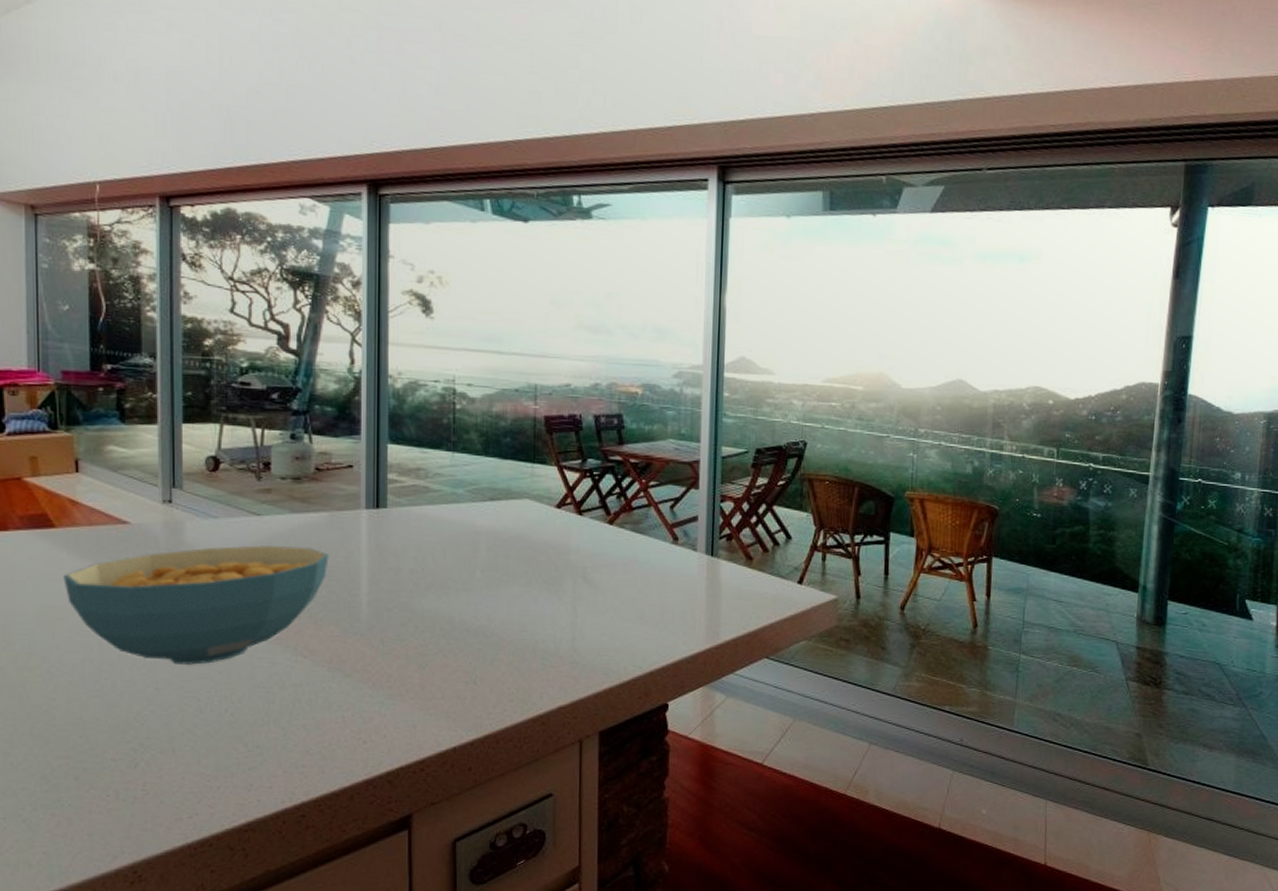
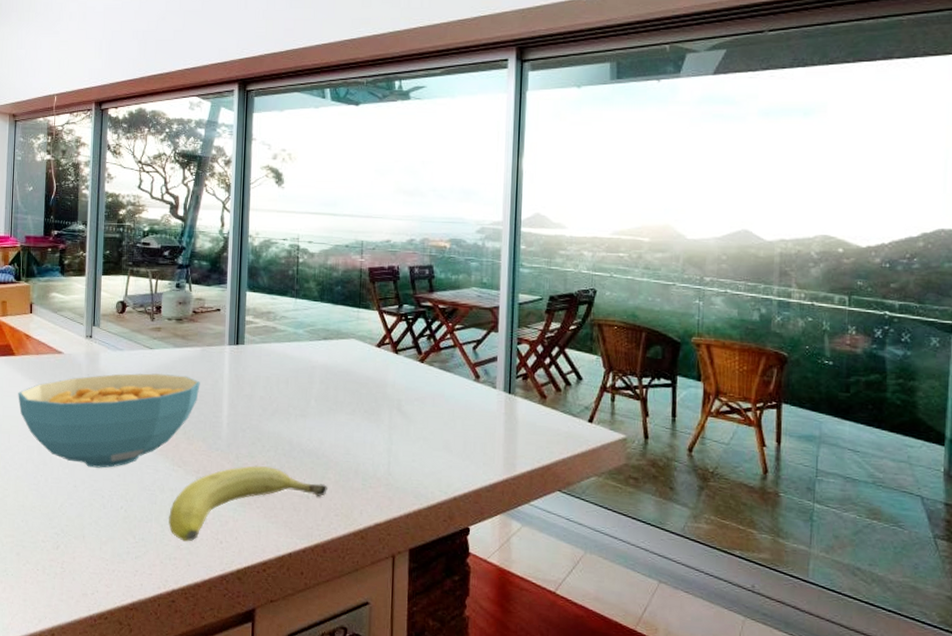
fruit: none [293,650,499,745] -> present [169,465,328,542]

